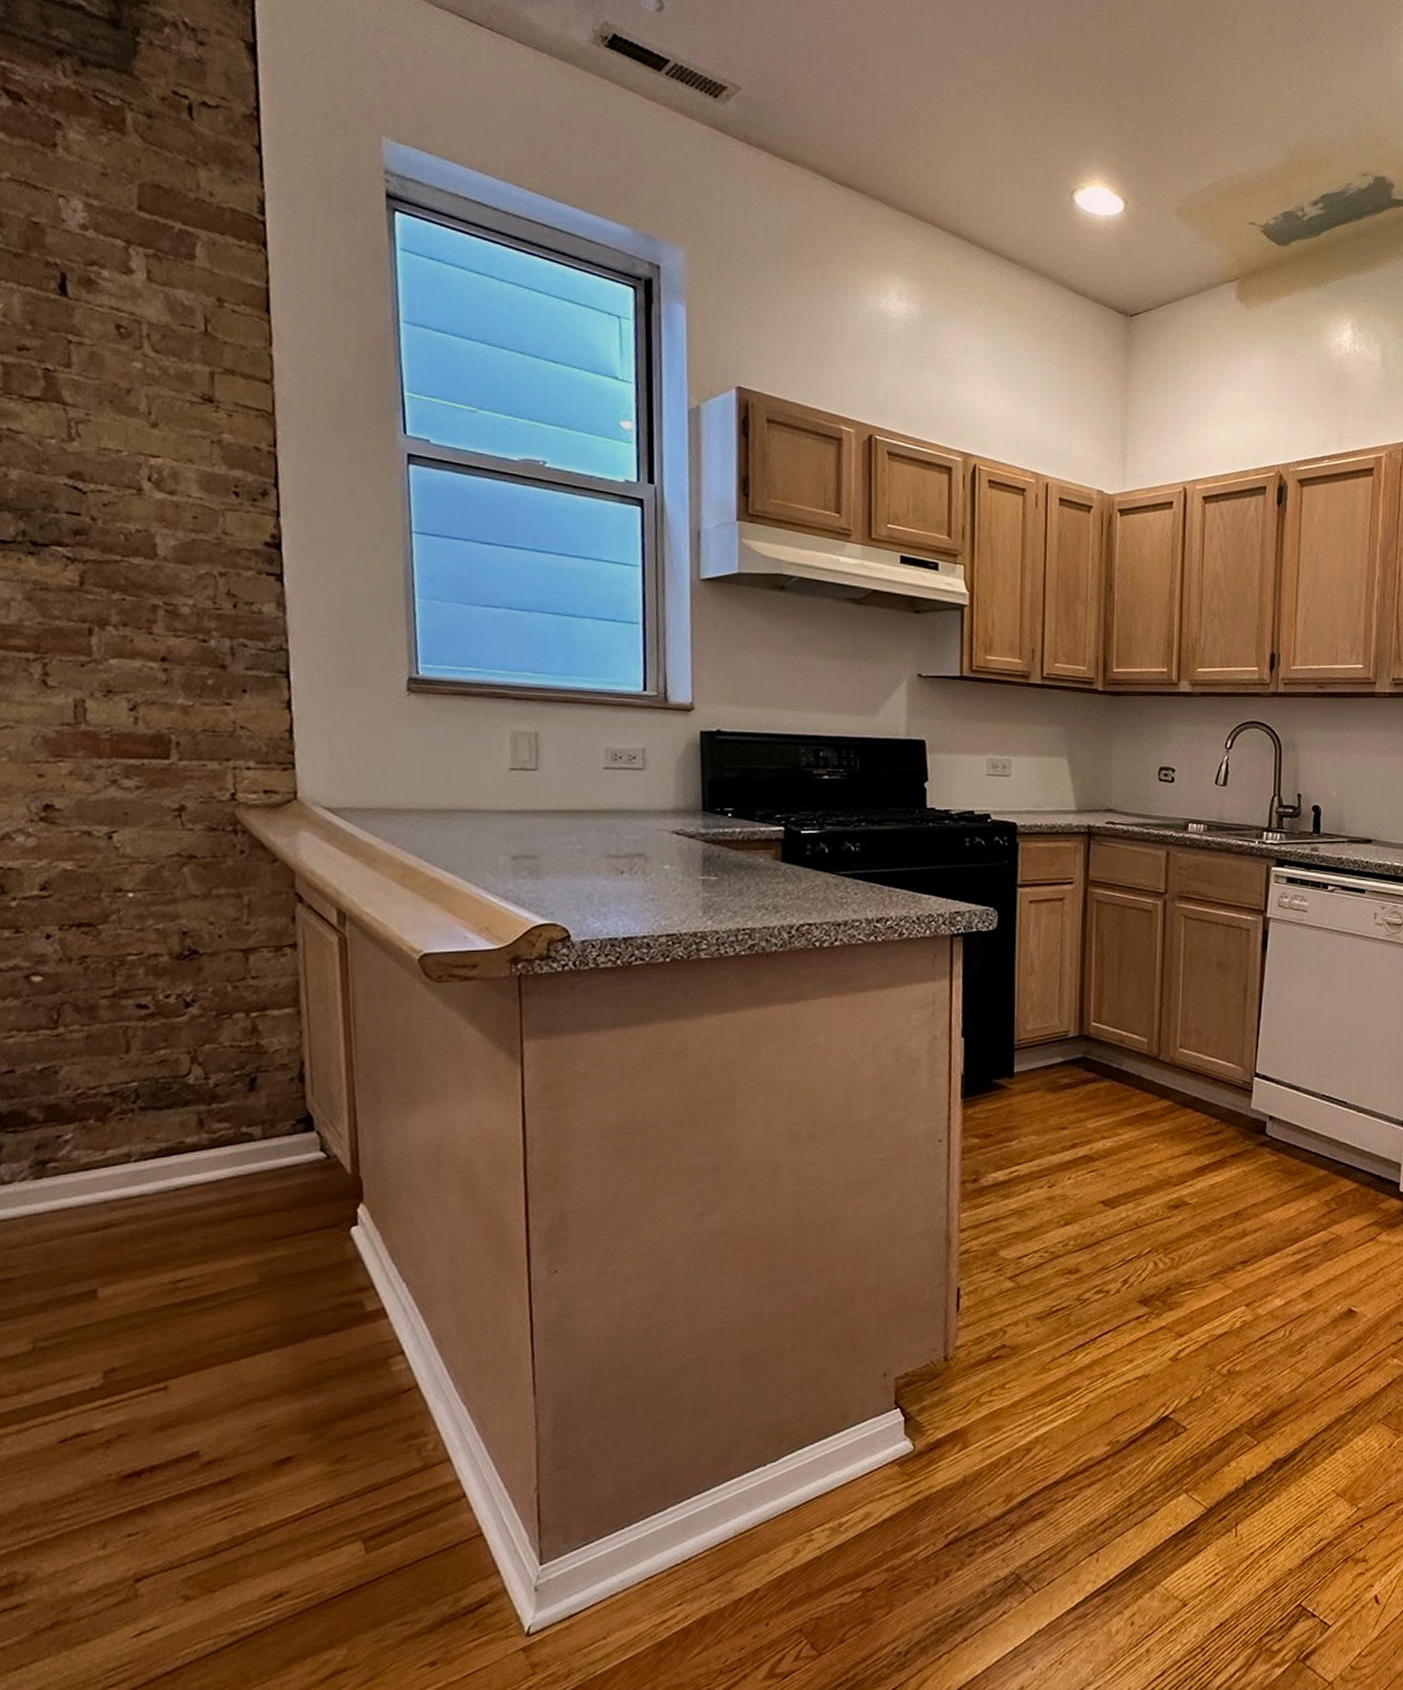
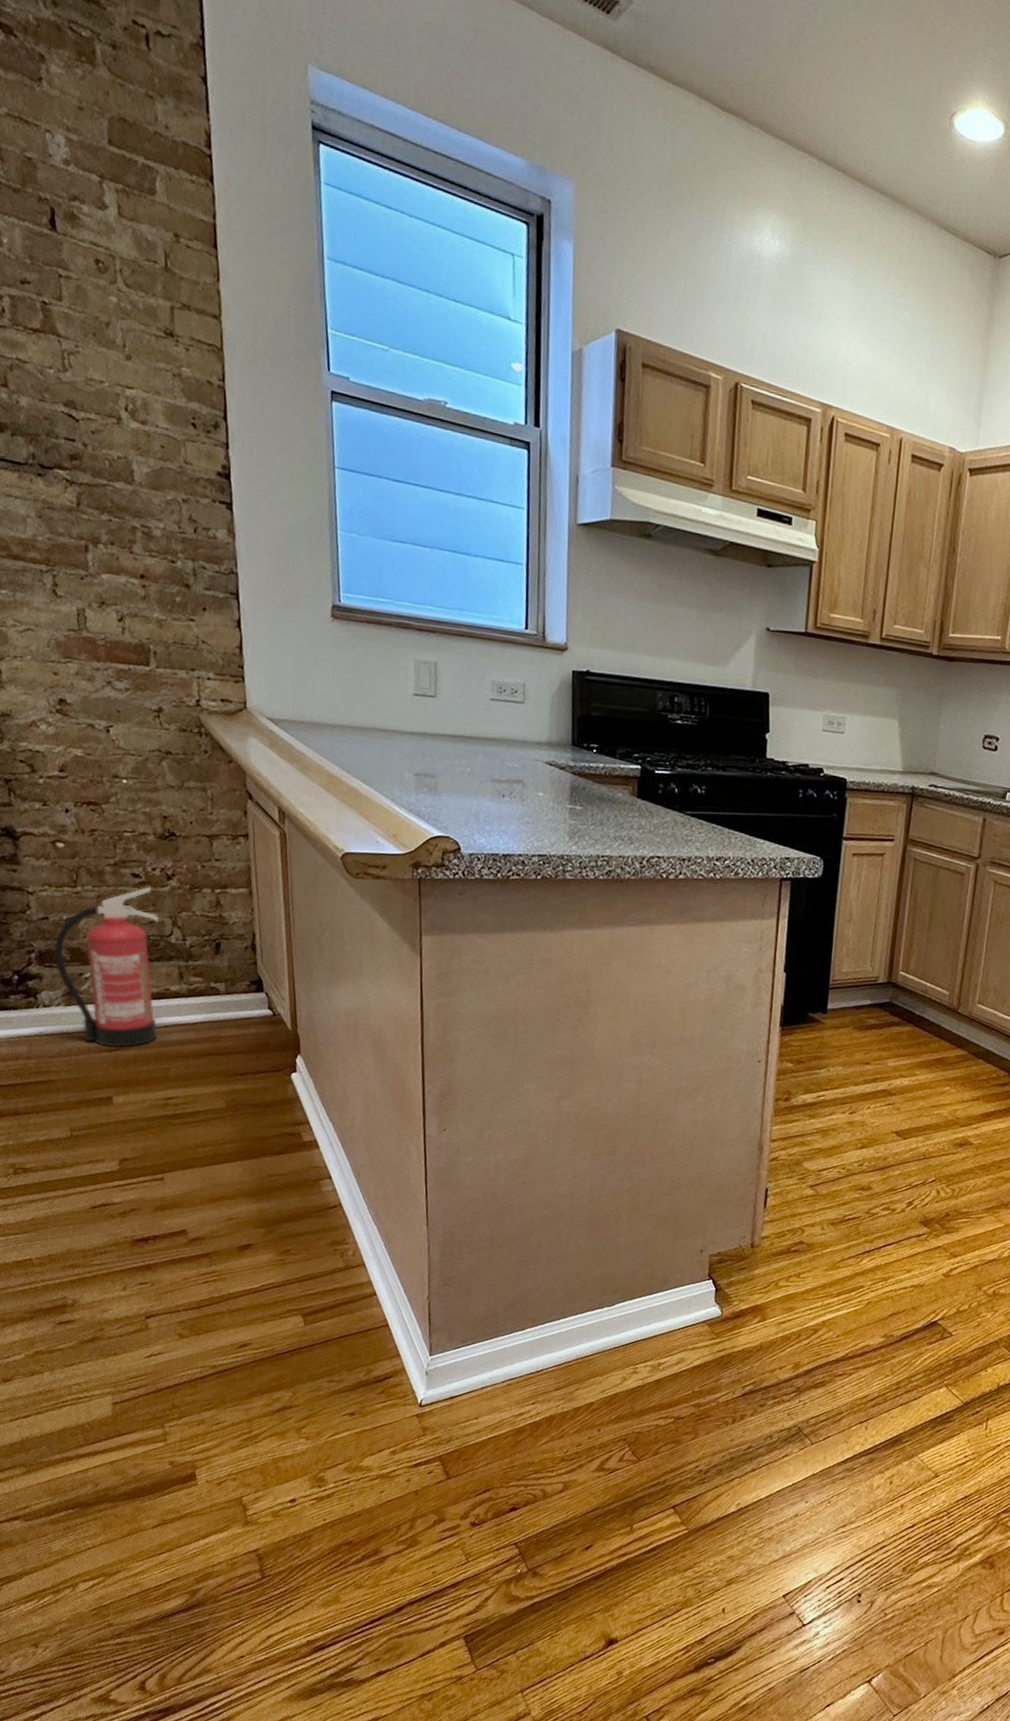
fire extinguisher: none [21,1018,173,1226] -> present [54,886,160,1048]

